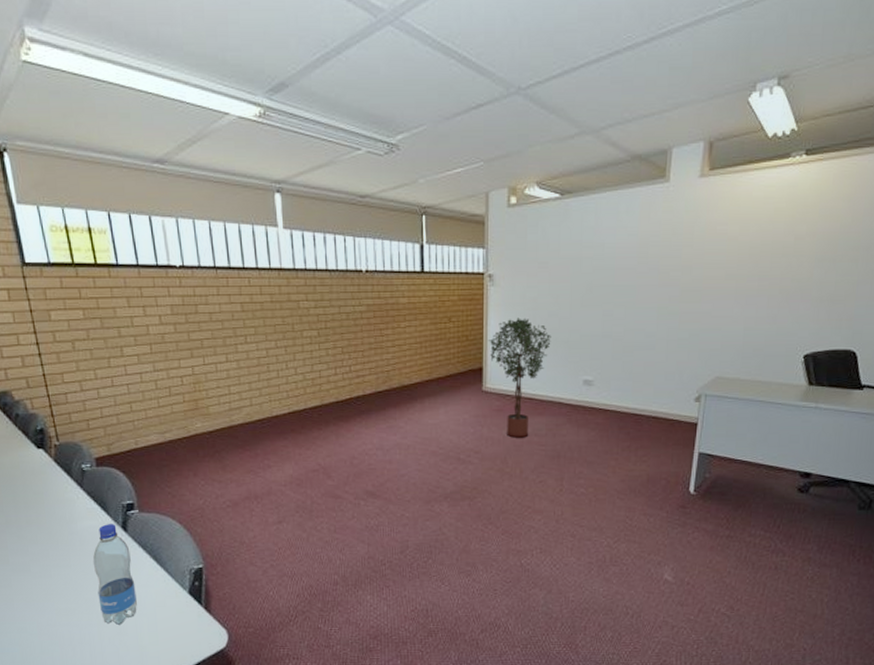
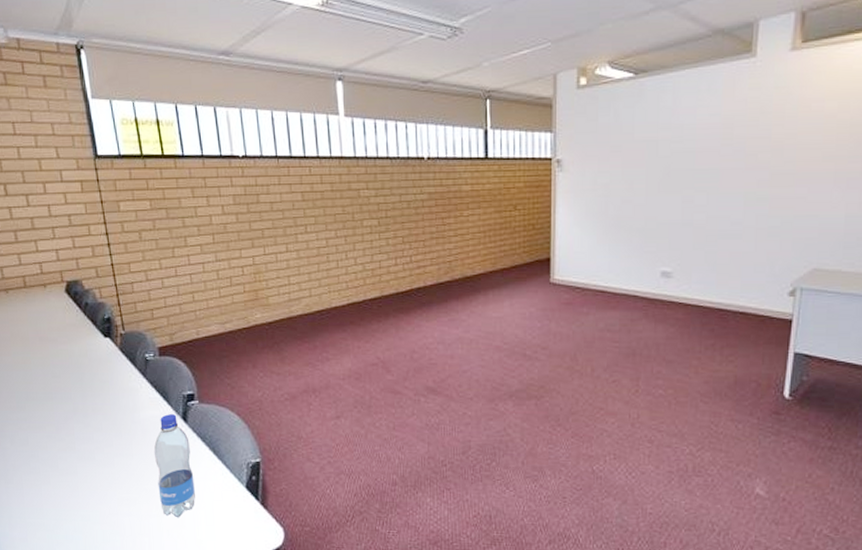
potted tree: present [488,317,551,438] -> none [556,205,625,334]

